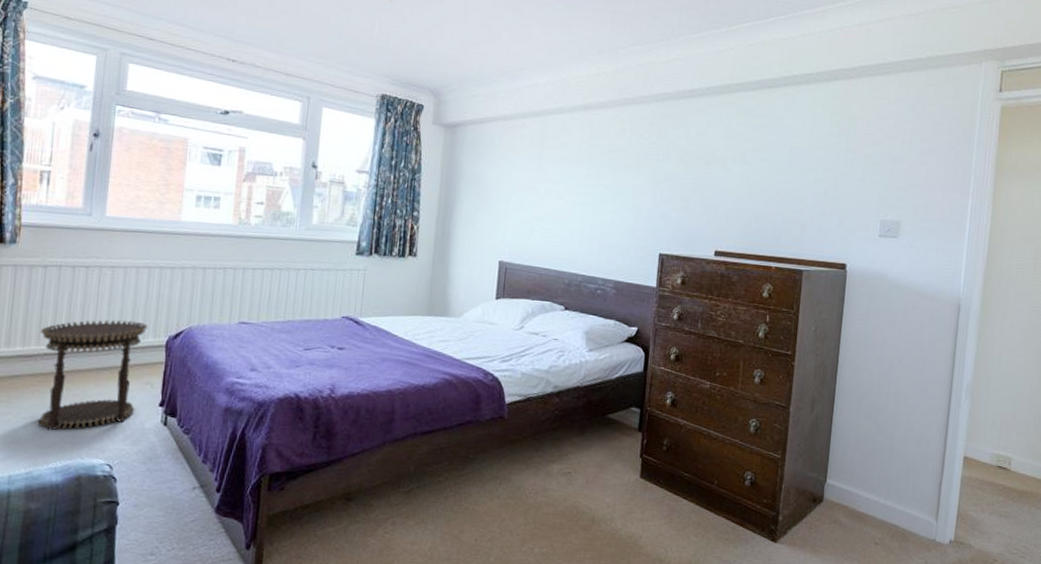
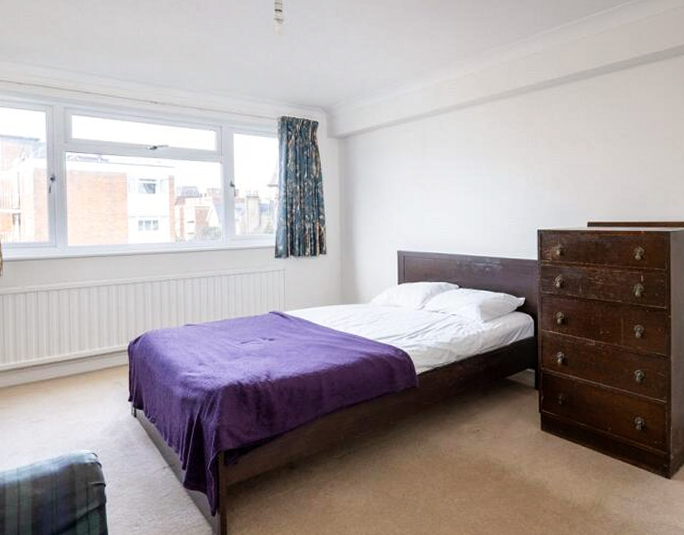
side table: present [37,320,149,431] -> none [28,332,112,429]

